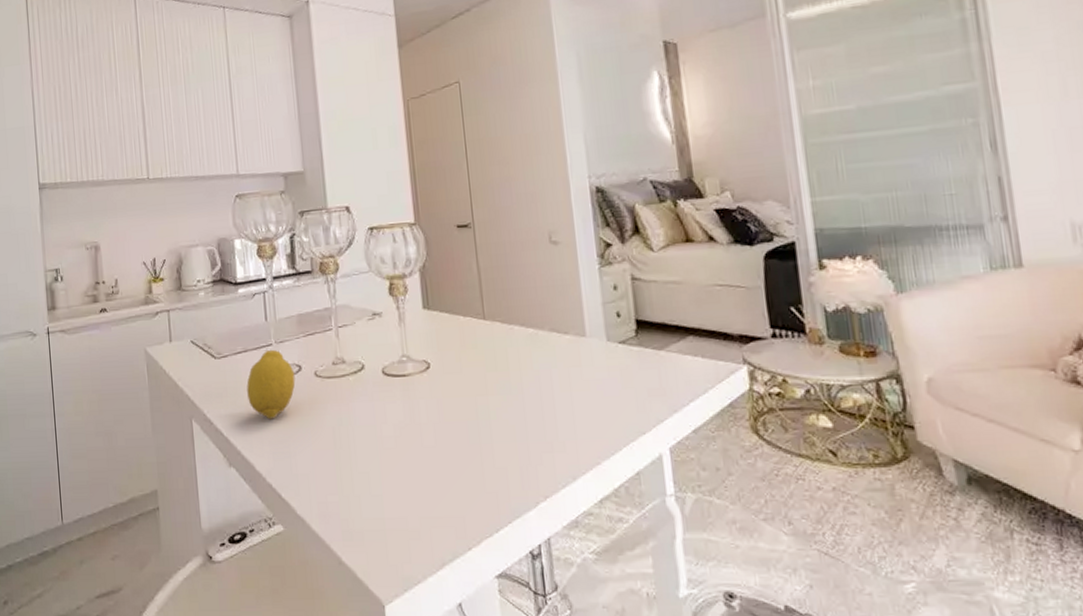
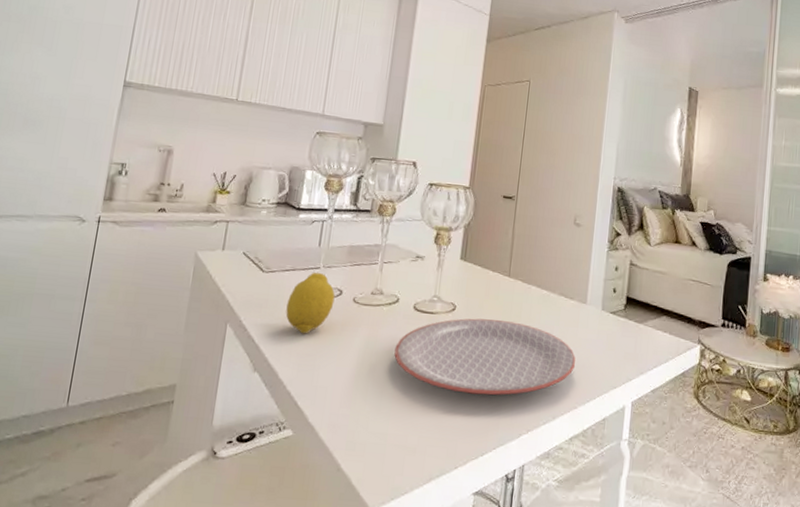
plate: none [371,371,587,462] -> present [394,318,576,395]

